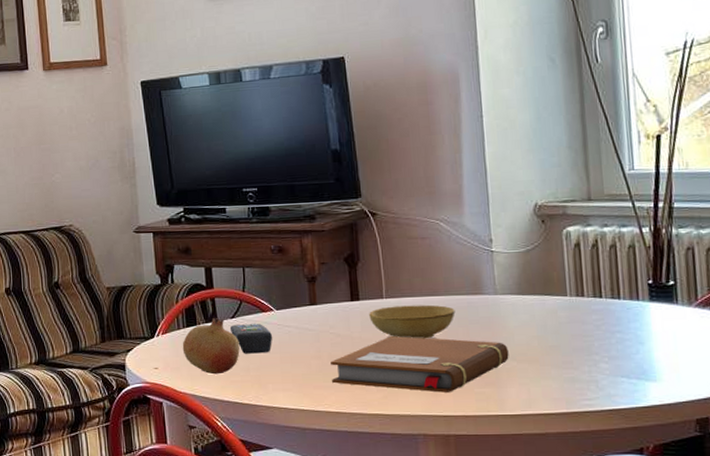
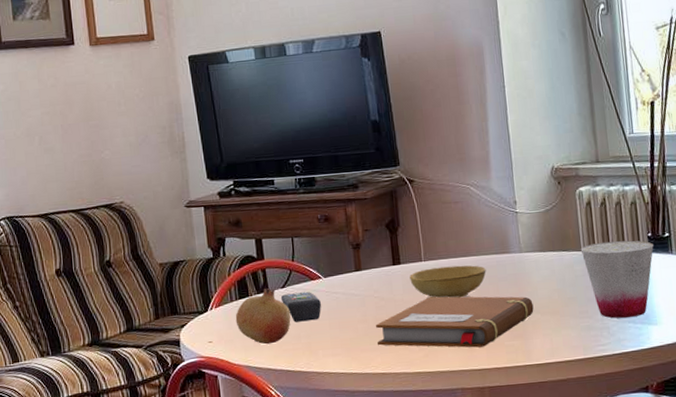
cup: none [566,286,655,372] -> present [580,240,654,319]

